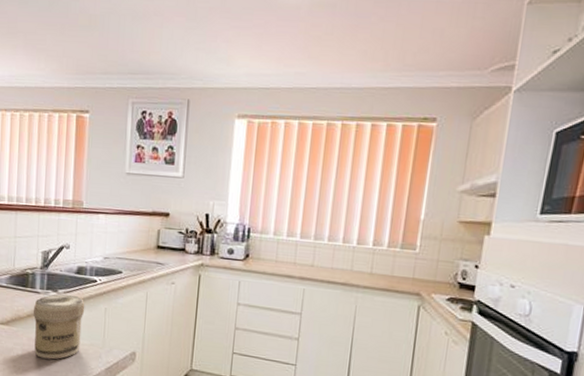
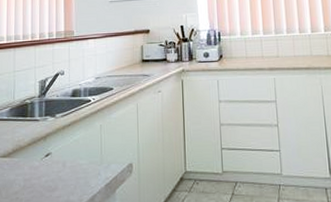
jar: present [34,294,85,360] -> none [34,117,82,185]

